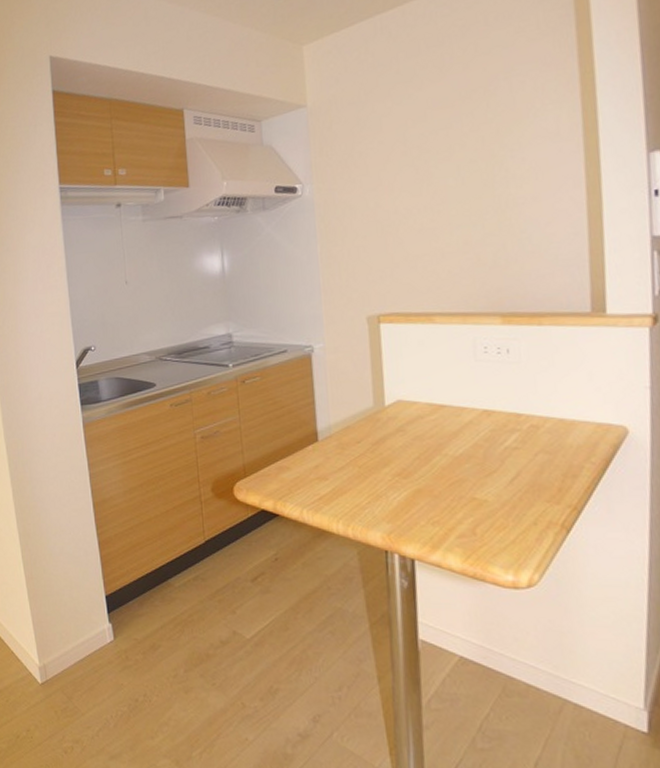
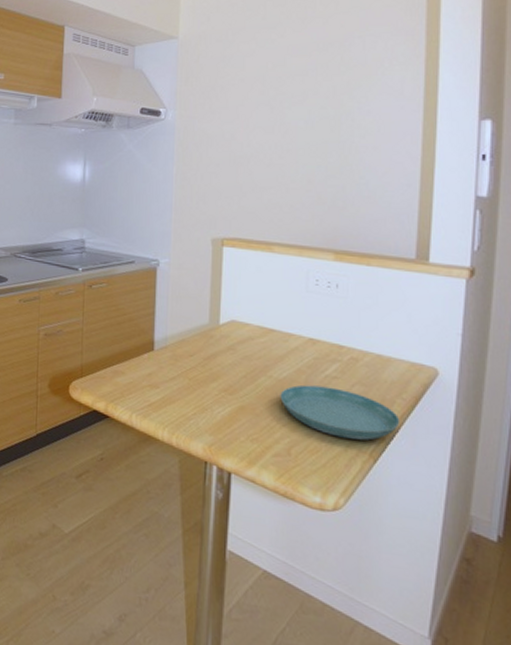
saucer: none [458,459,592,511] -> present [280,385,400,440]

